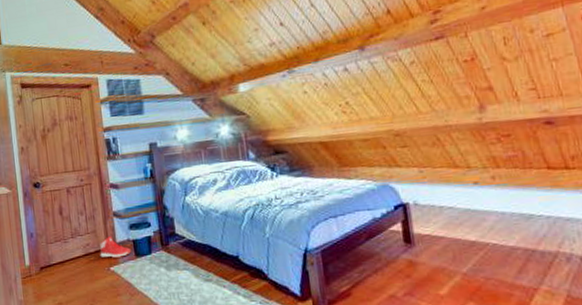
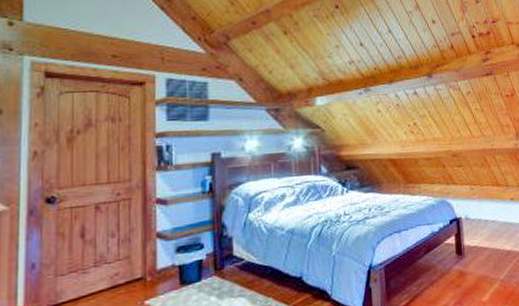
sneaker: present [100,235,132,258] -> none [132,261,176,289]

